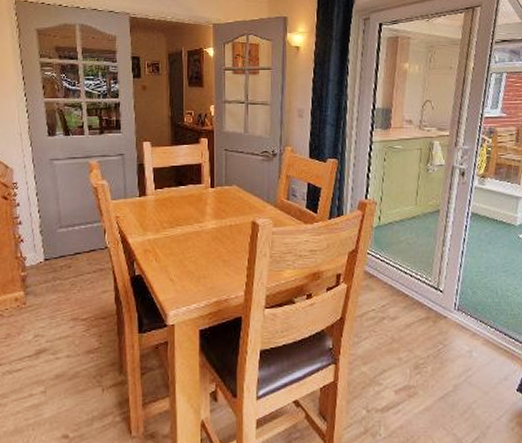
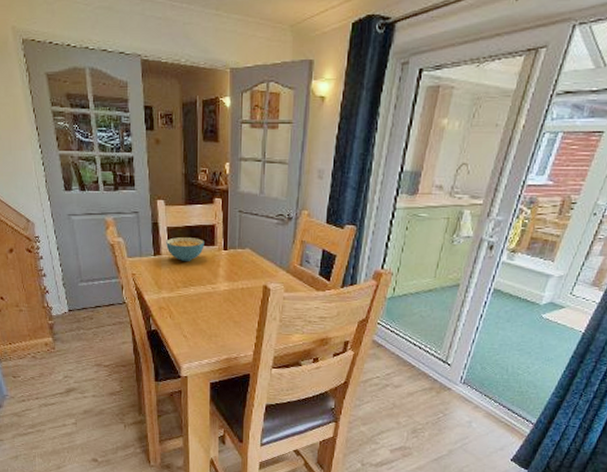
cereal bowl: none [152,177,191,201] -> present [166,237,204,261]

